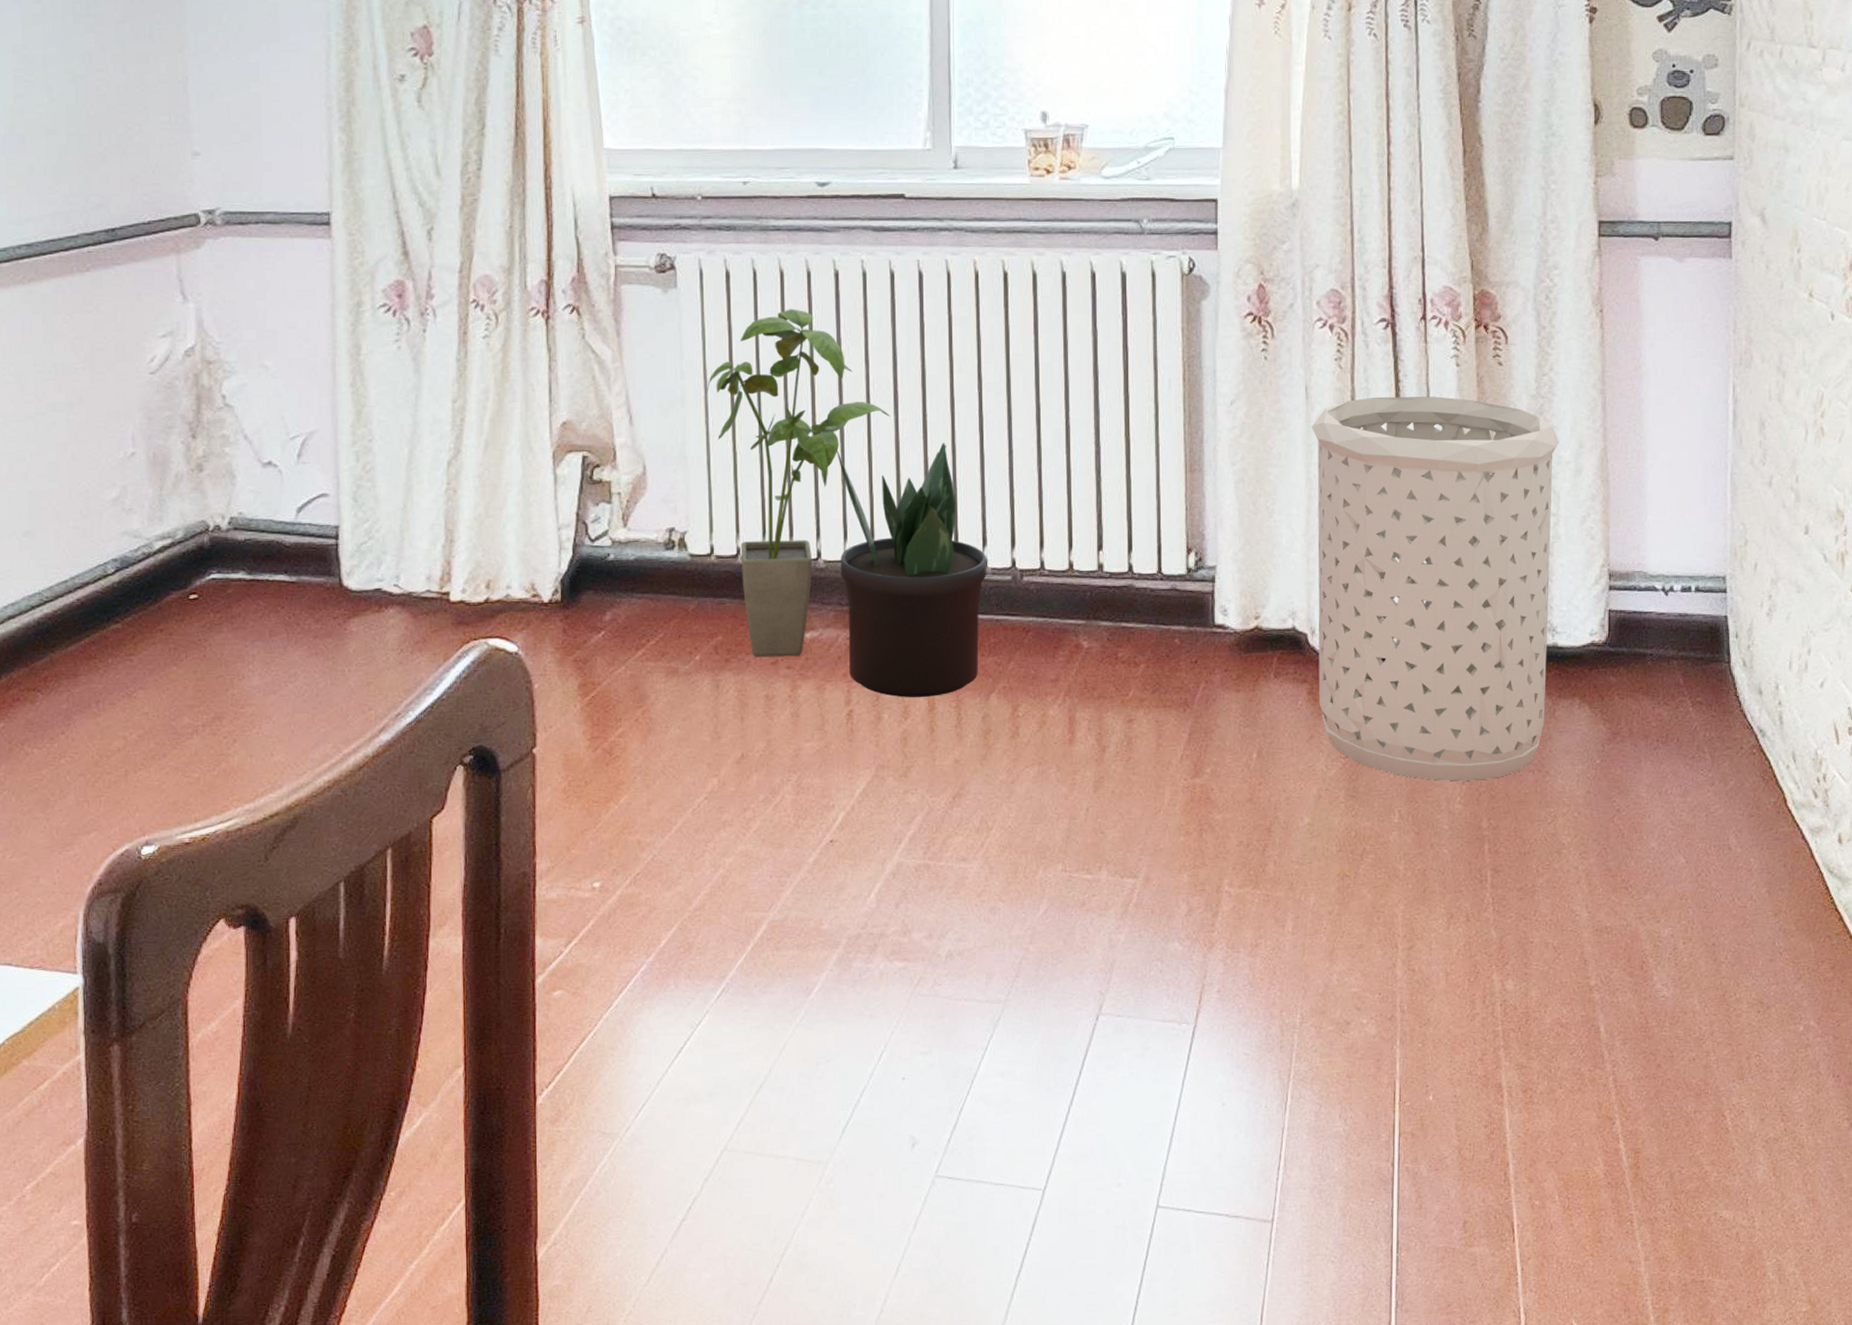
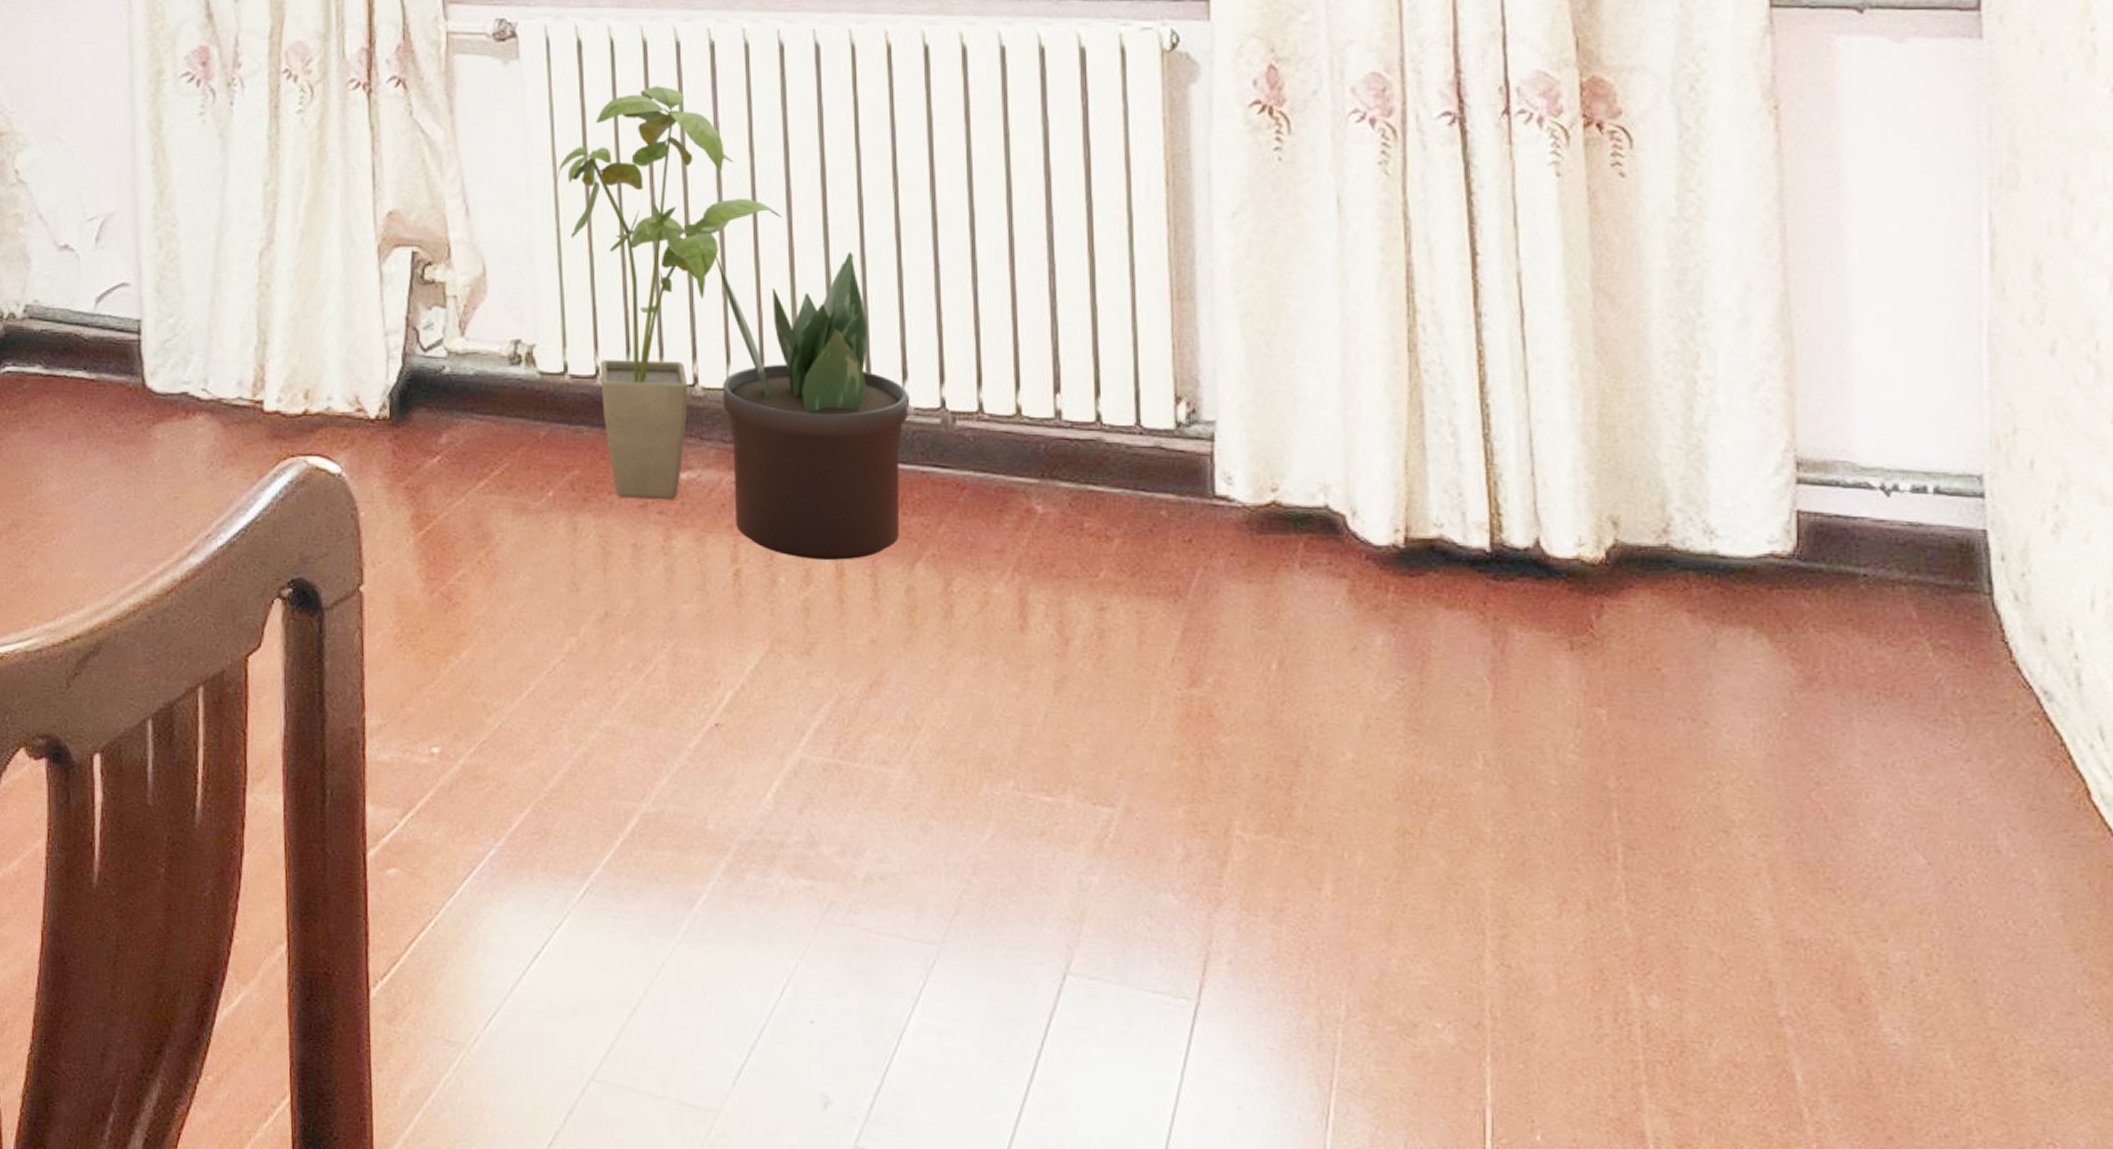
laundry basket: present [1312,396,1559,781] -> none [1347,213,1714,725]

